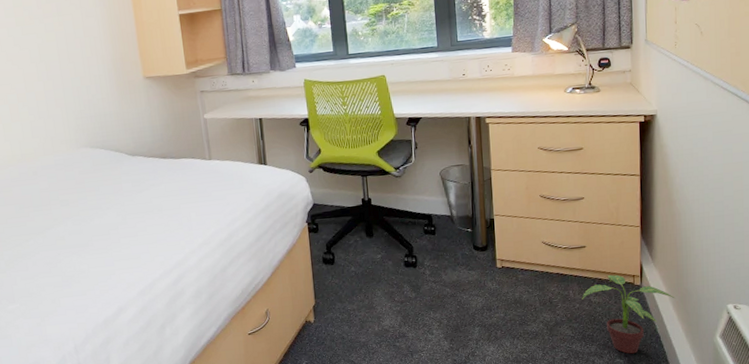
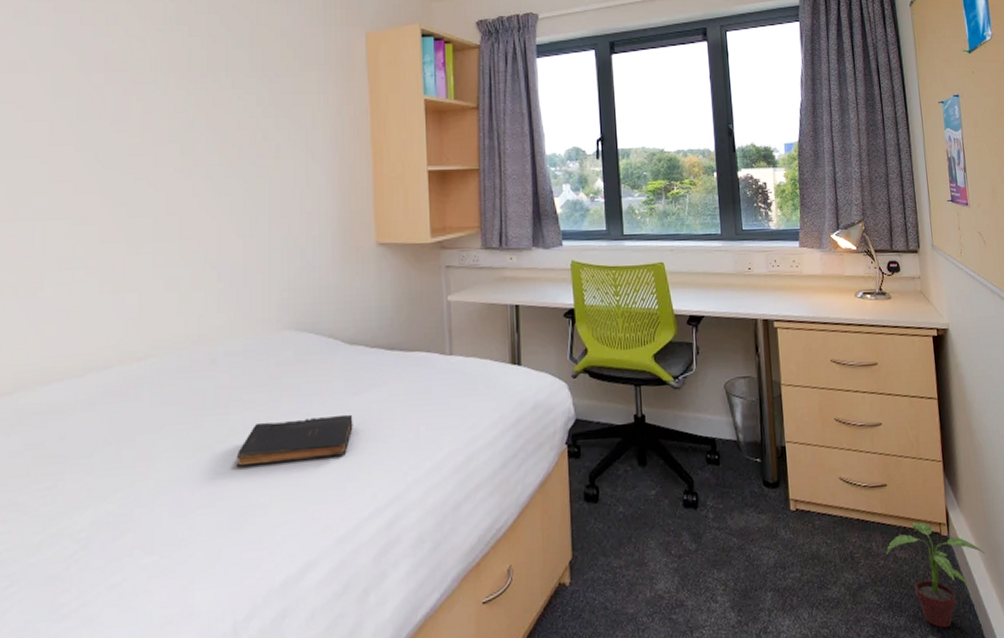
book: none [60,206,142,246] -> present [236,414,353,468]

